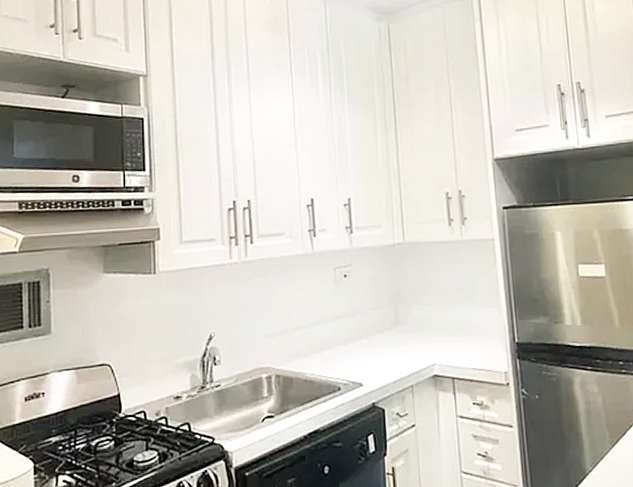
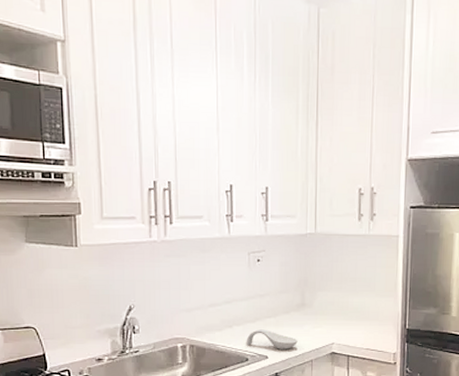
spoon rest: none [337,352,395,375] -> present [246,329,298,349]

